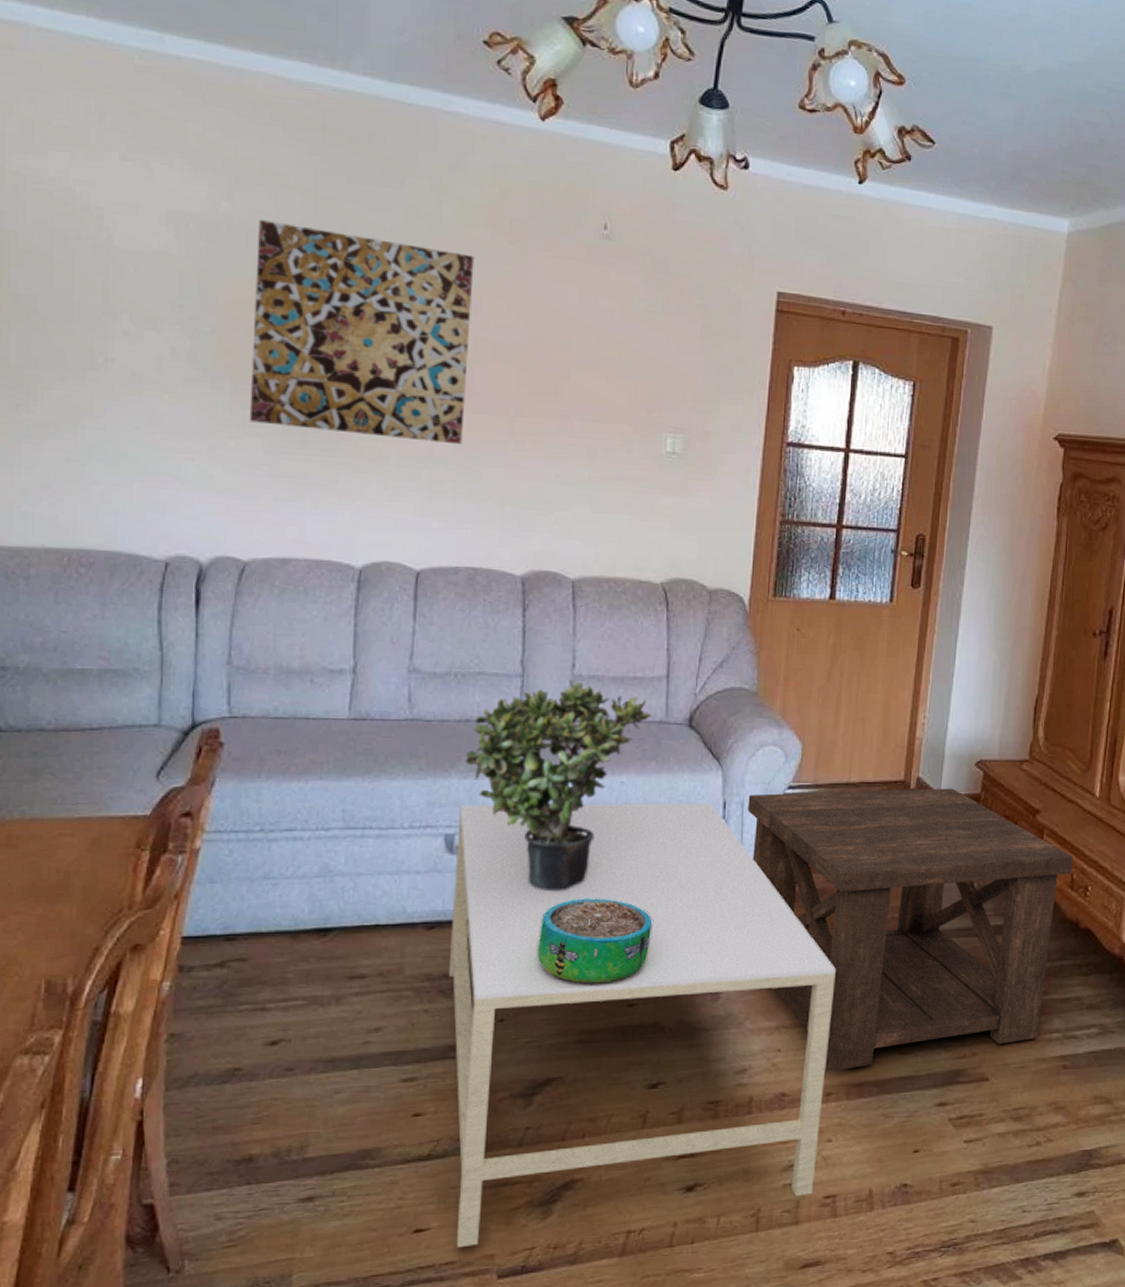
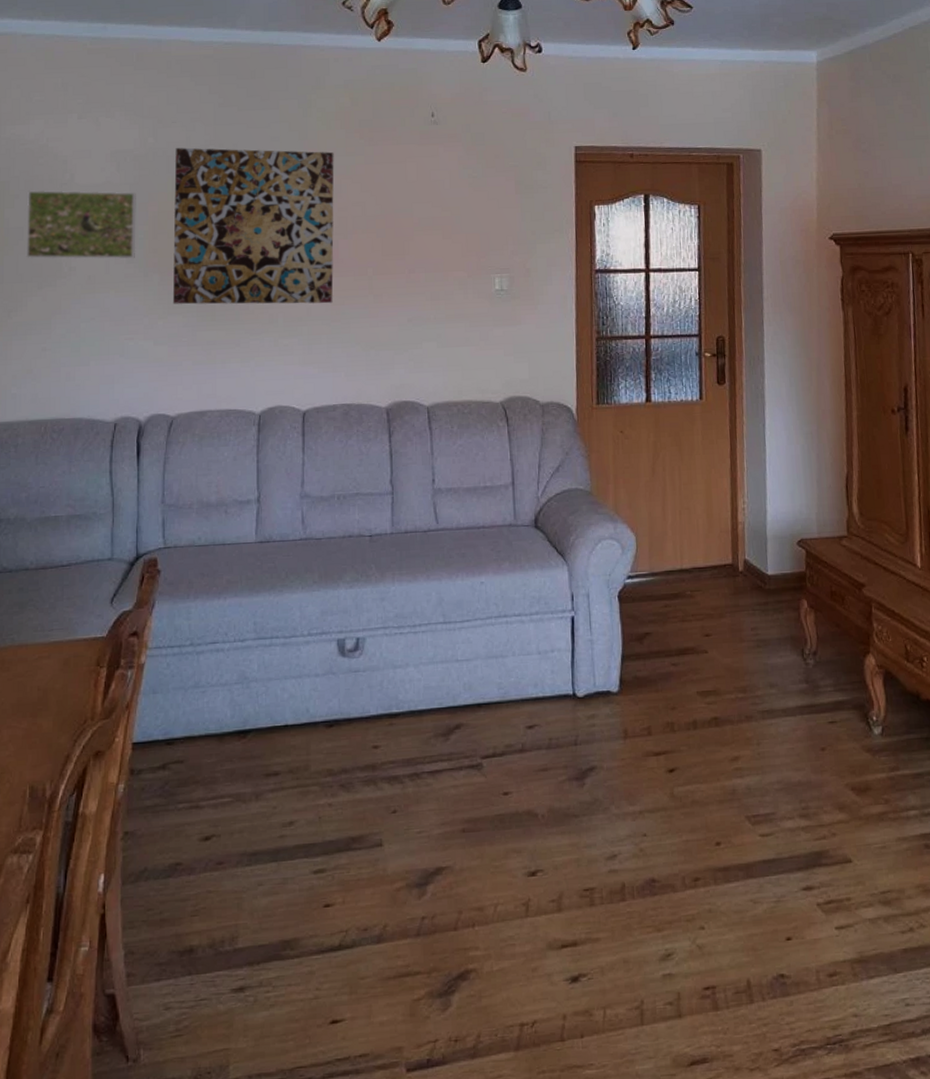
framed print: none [42,247,202,358] -> present [26,190,136,259]
coffee table: present [448,802,836,1247] -> none [346,596,692,1039]
potted plant: present [466,679,652,892] -> none [350,493,503,687]
decorative bowl: present [536,898,653,985] -> none [420,691,519,776]
side table: present [748,788,1073,1072] -> none [593,568,906,856]

